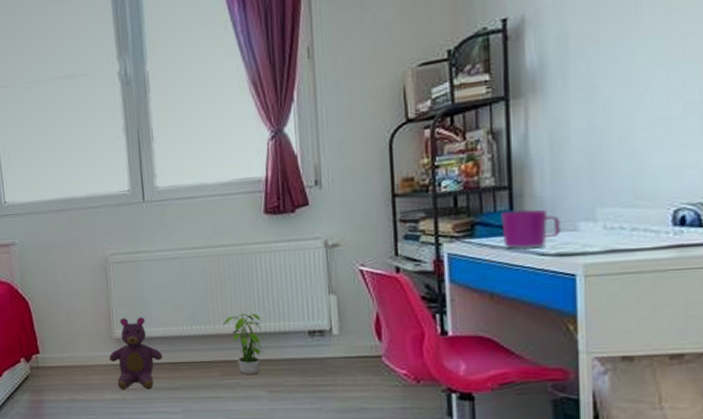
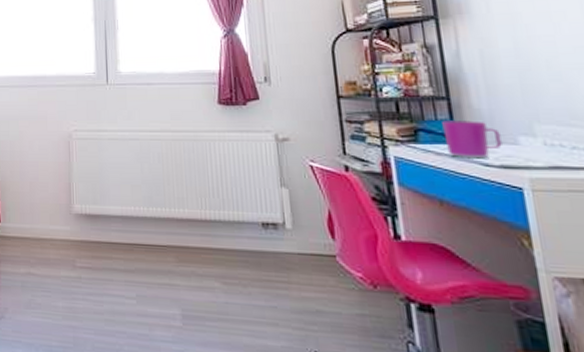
teddy bear: present [109,317,163,389] -> none [67,194,120,269]
potted plant: present [223,312,264,375] -> none [178,198,218,264]

